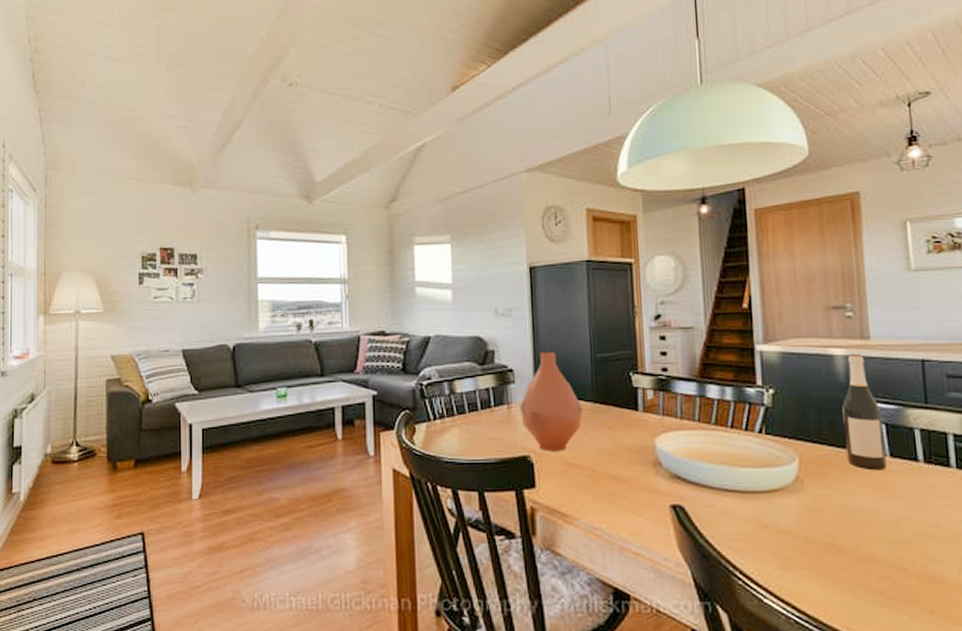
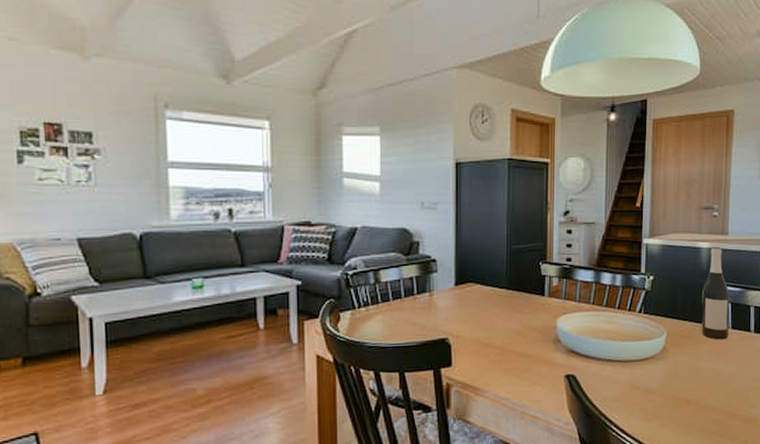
vase: present [520,351,583,451] -> none [441,242,497,334]

